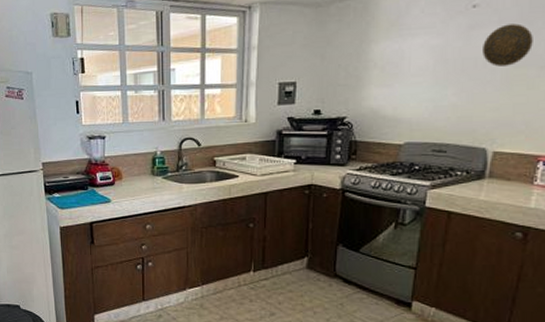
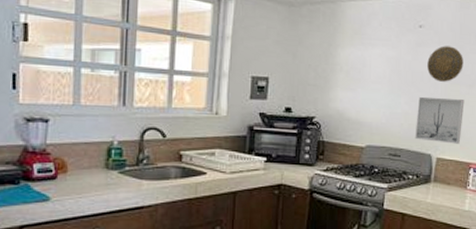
wall art: none [465,83,533,135] -> present [414,96,465,144]

